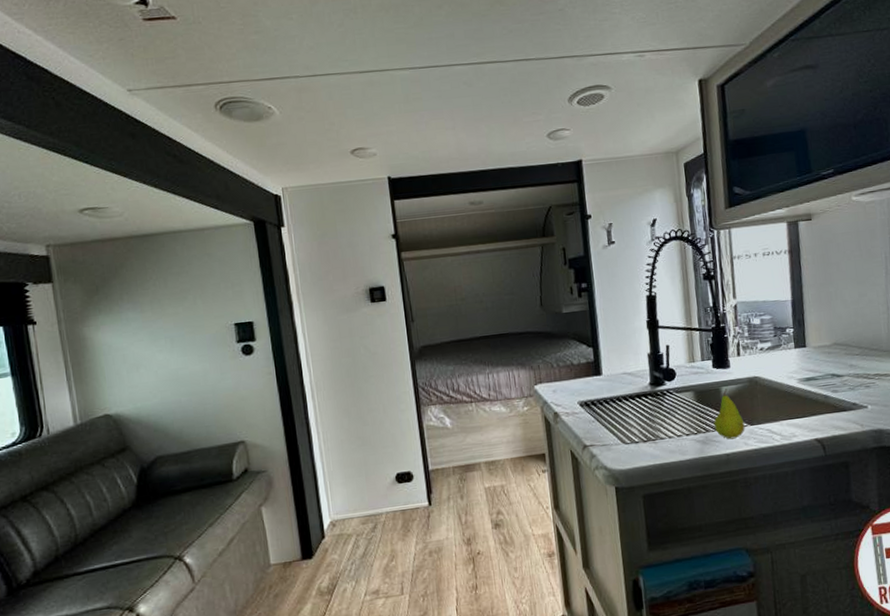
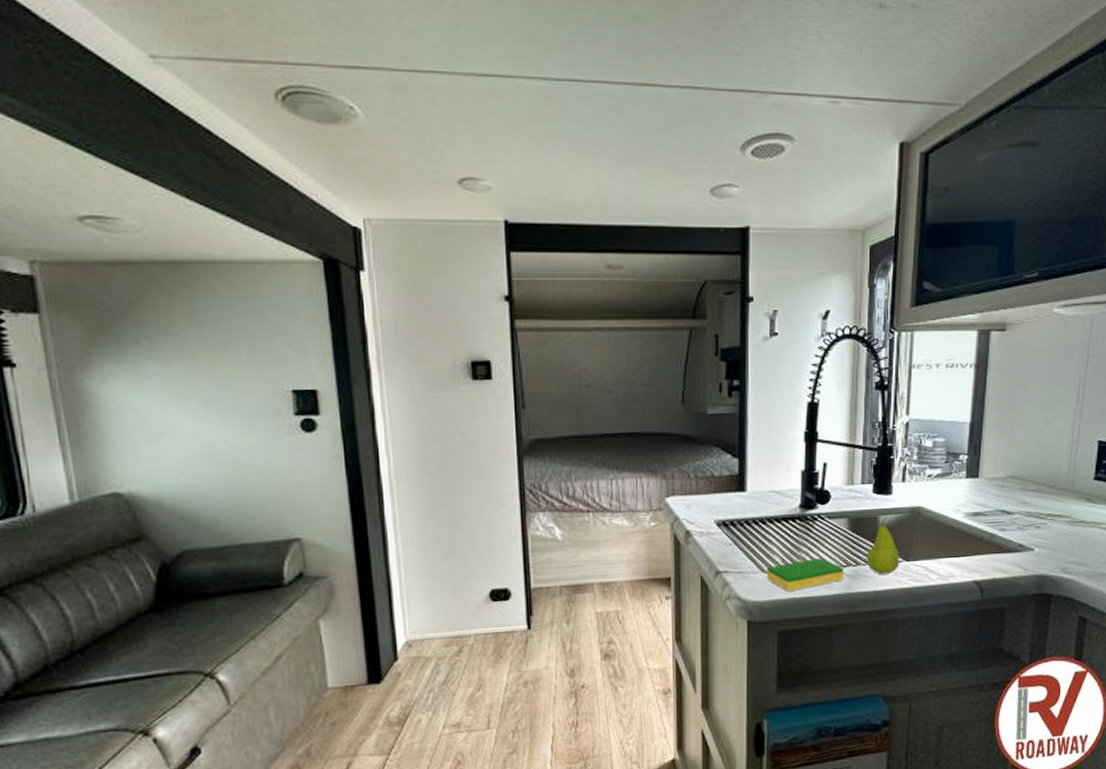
dish sponge: none [626,427,697,459] -> present [766,557,845,591]

